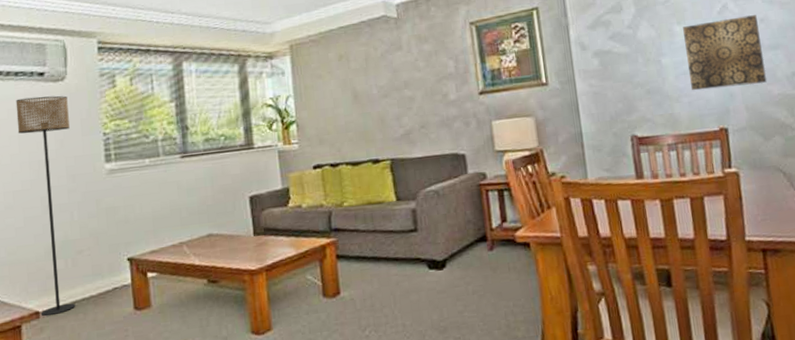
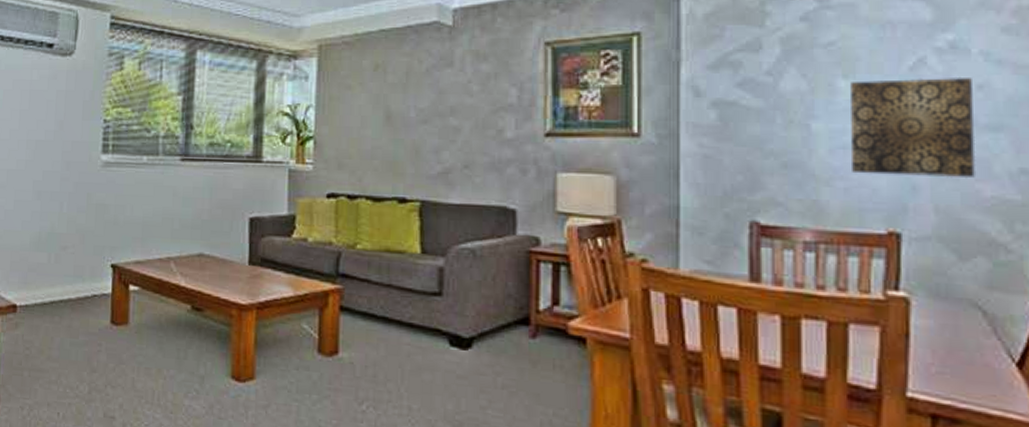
floor lamp: present [15,95,76,317] -> none [17,70,73,313]

